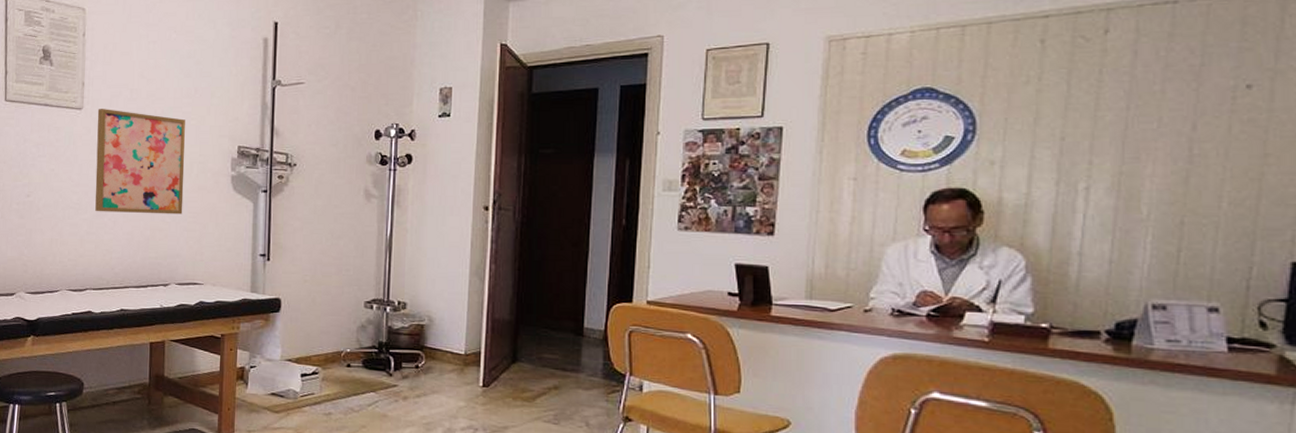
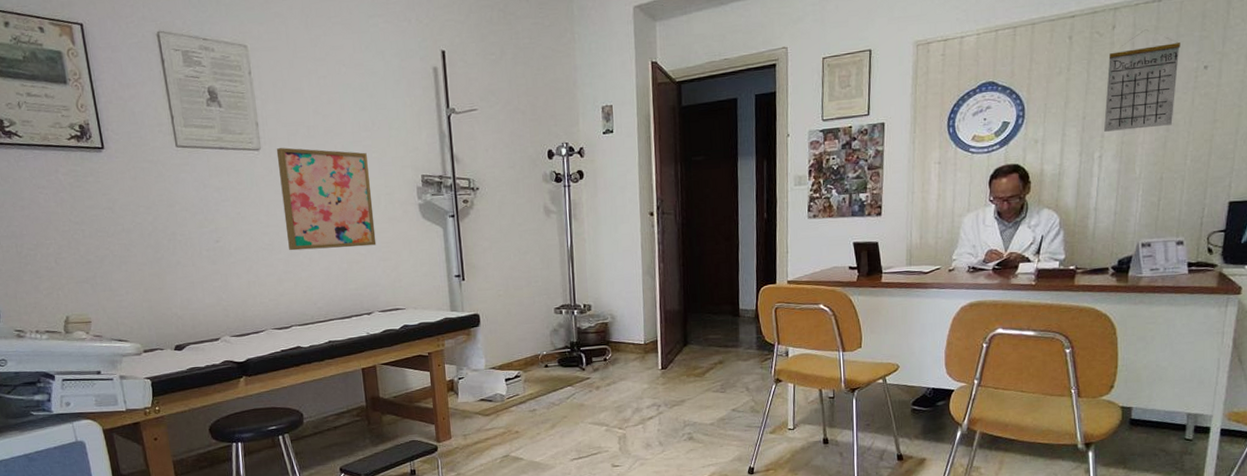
calendar: none [1091,36,1208,158] -> present [1103,29,1180,132]

